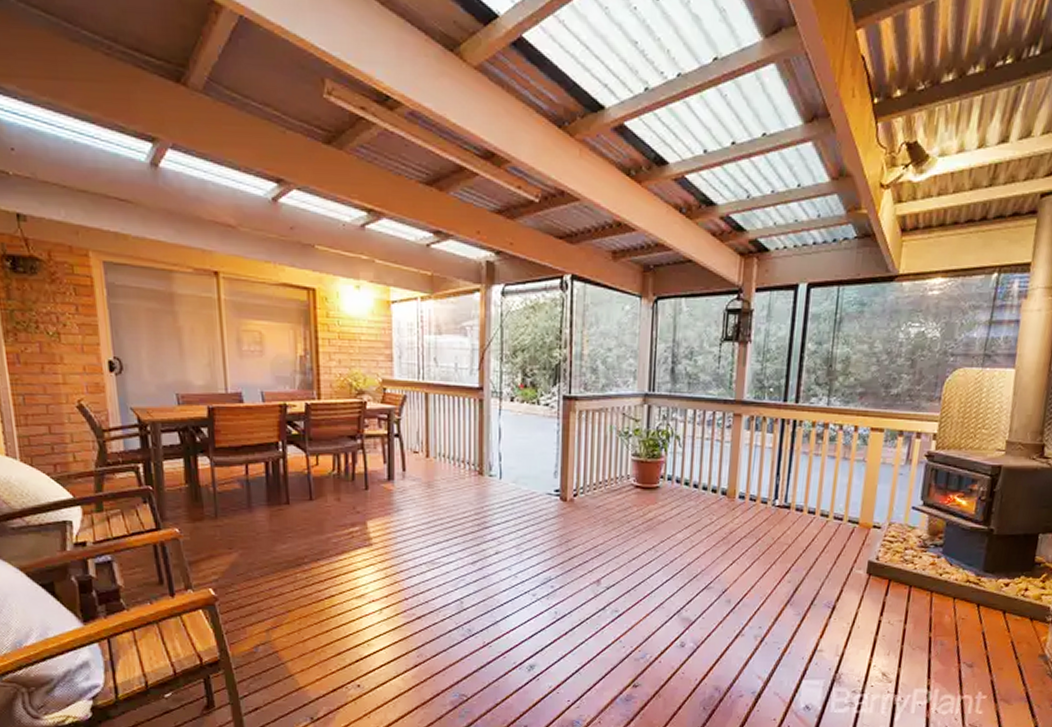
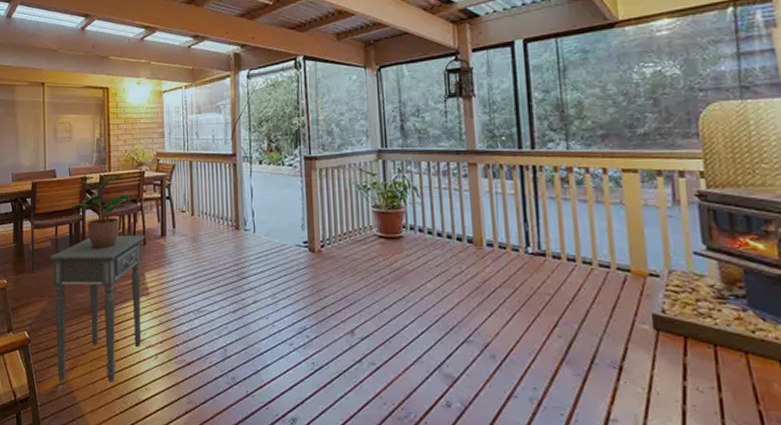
side table: none [238,477,368,641] -> present [49,235,146,383]
potted plant: none [267,403,349,493] -> present [72,174,132,249]

